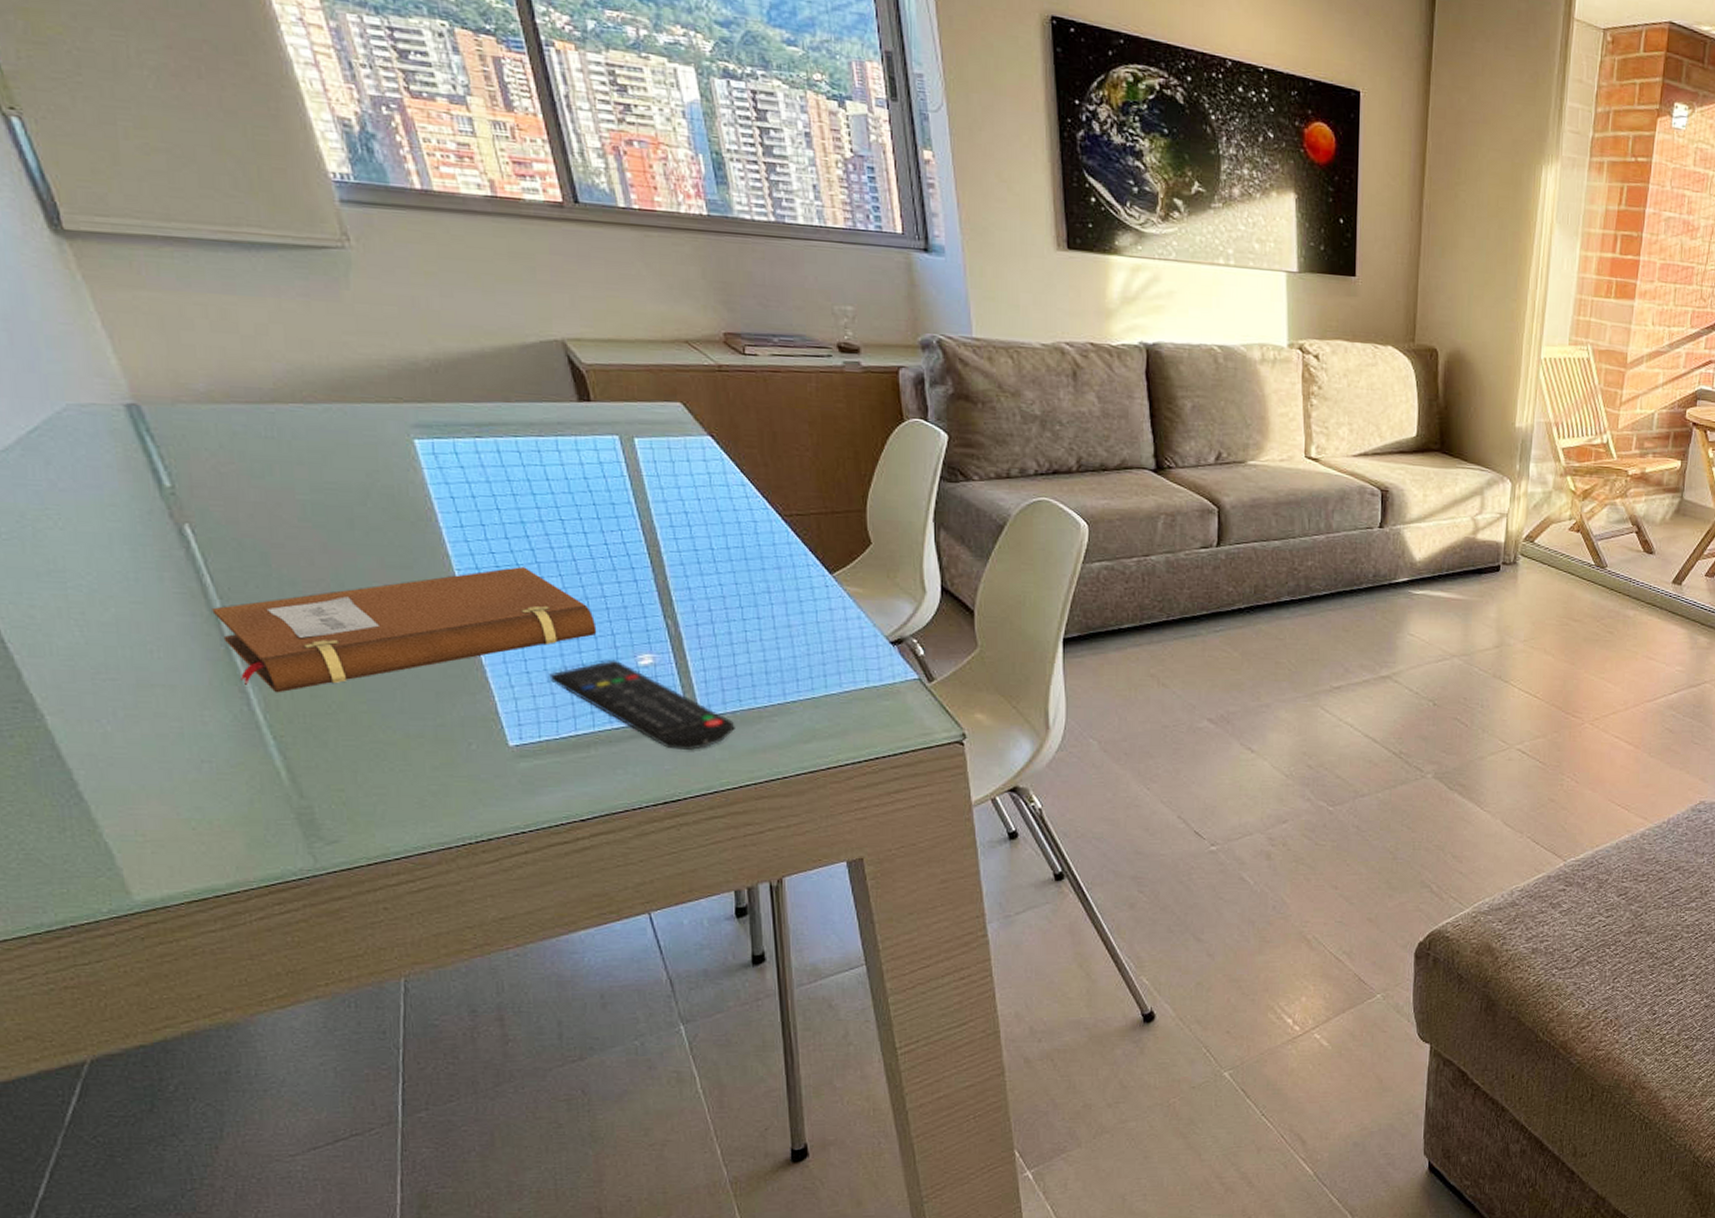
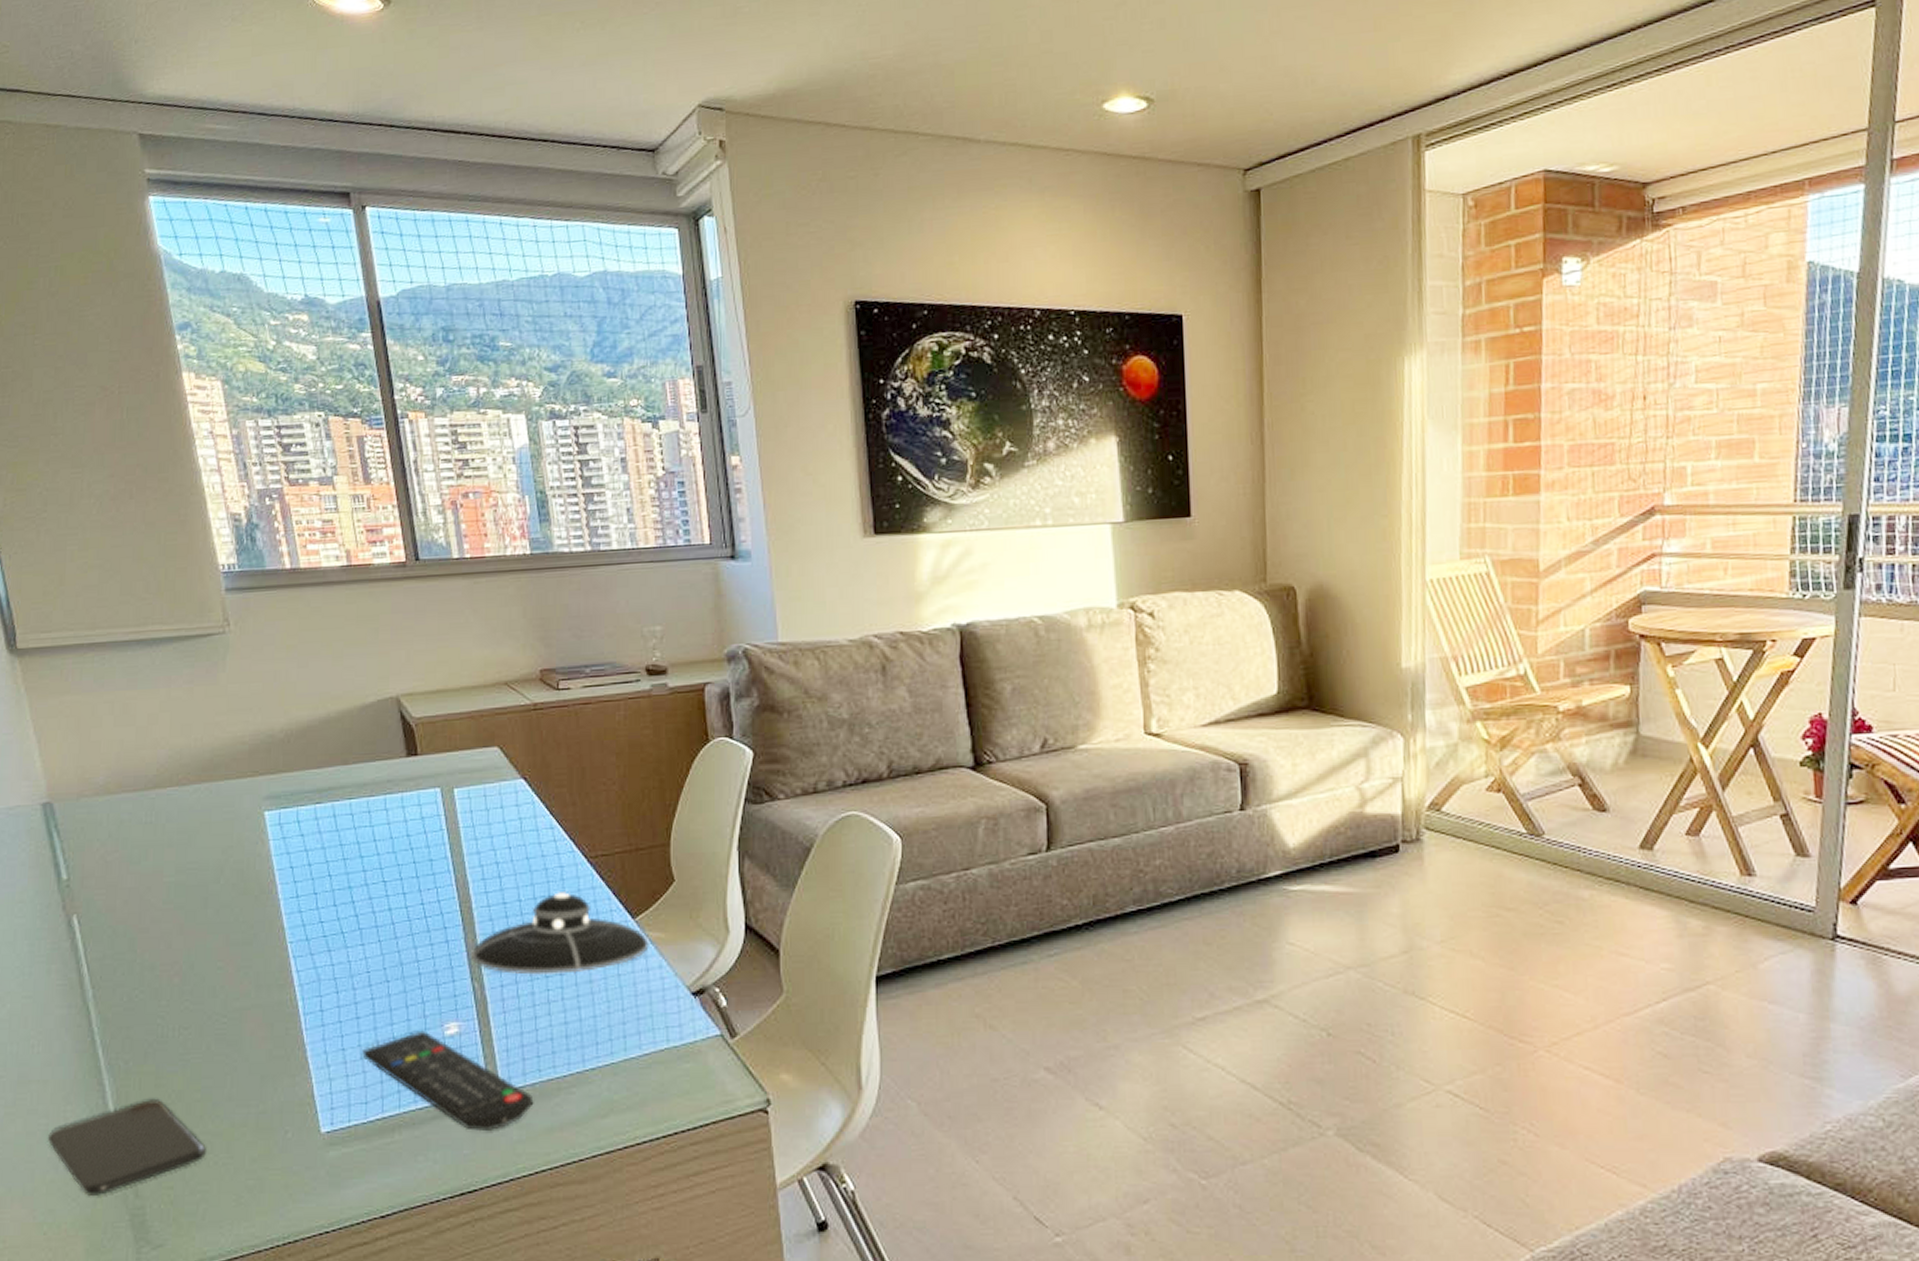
smartphone: none [183,708,379,797] -> present [47,1098,206,1197]
notebook: present [212,567,597,693] -> none [85,935,409,1084]
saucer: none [663,544,847,618] -> present [471,892,649,975]

